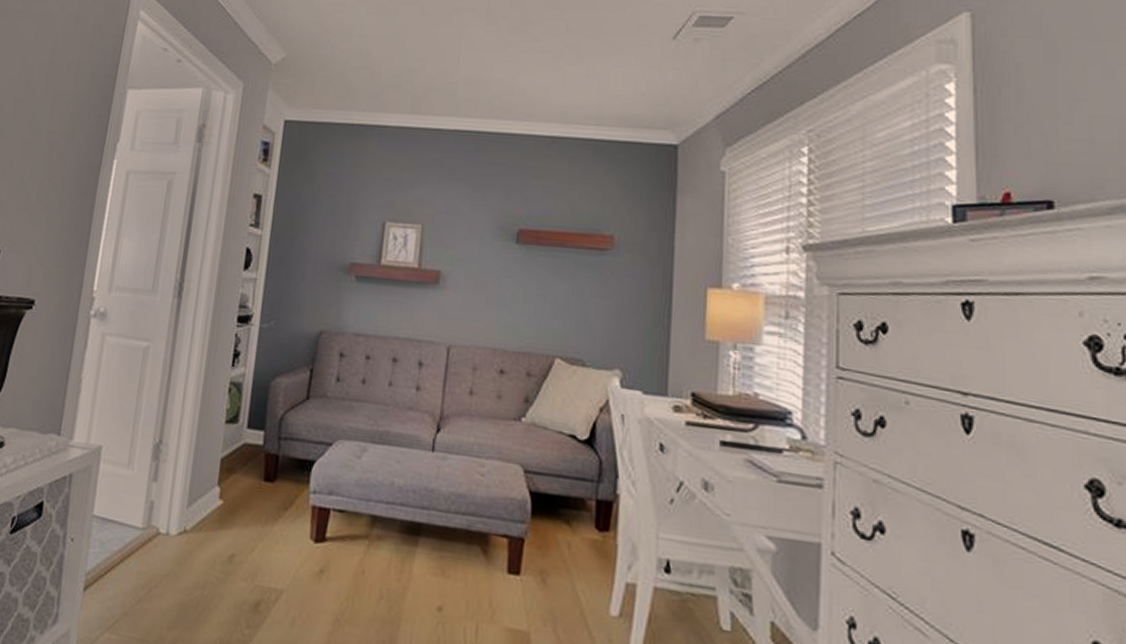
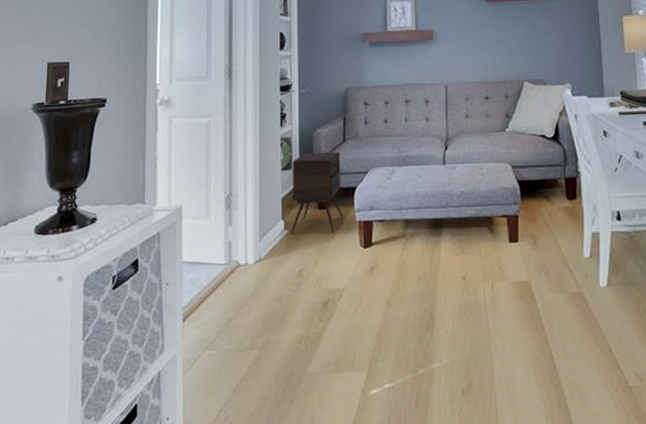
side table: none [226,405,301,515] -> present [291,151,344,235]

